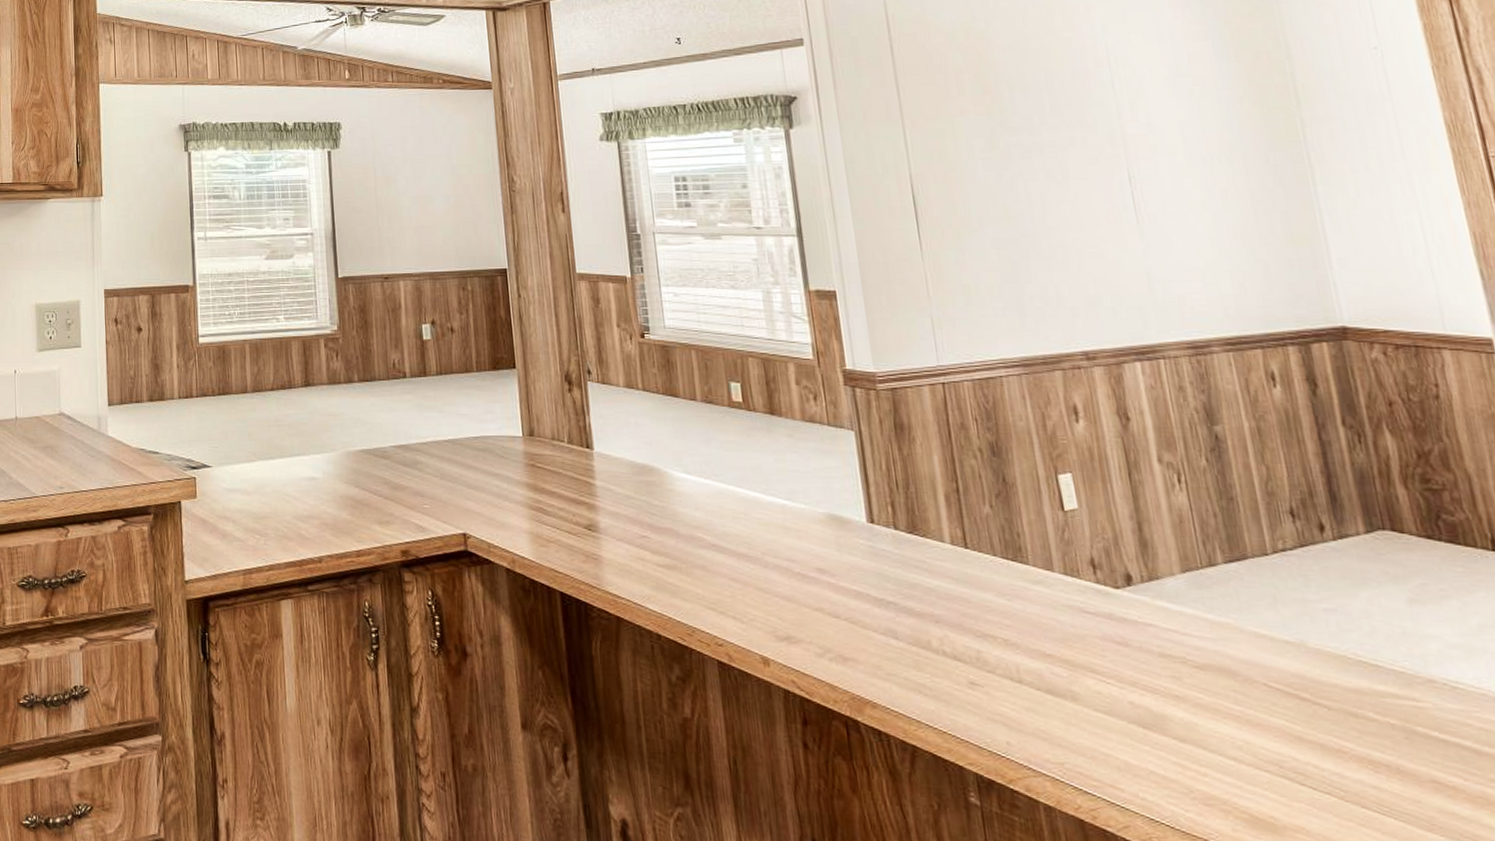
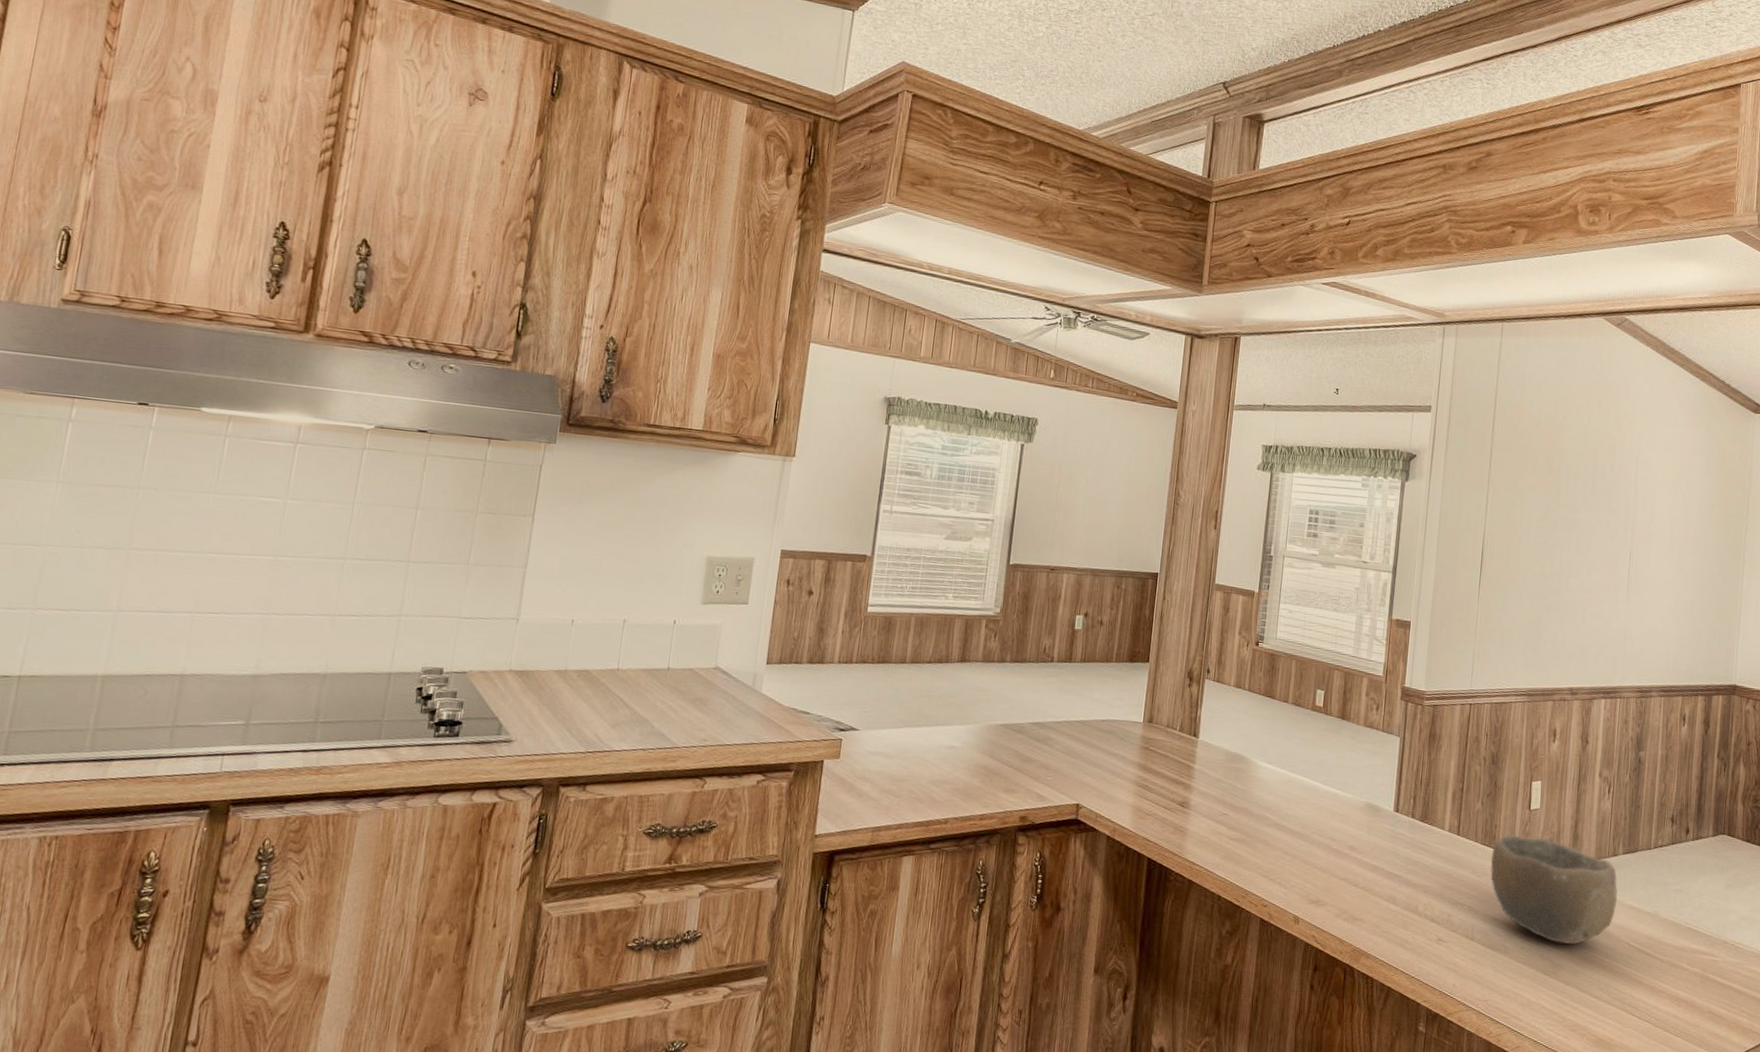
bowl: none [1021,545,1234,687] -> present [1490,835,1618,944]

